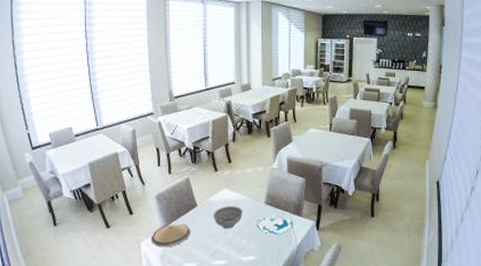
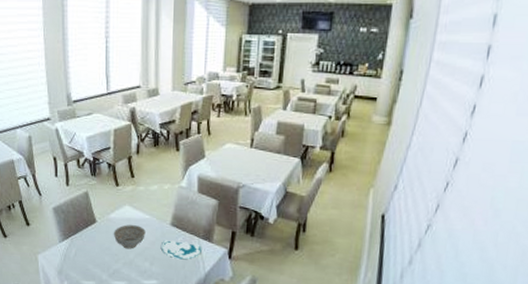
plate: present [151,223,191,248] -> none [48,238,90,263]

